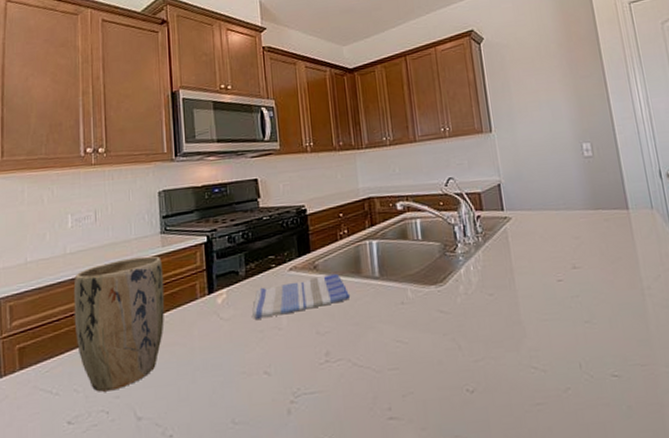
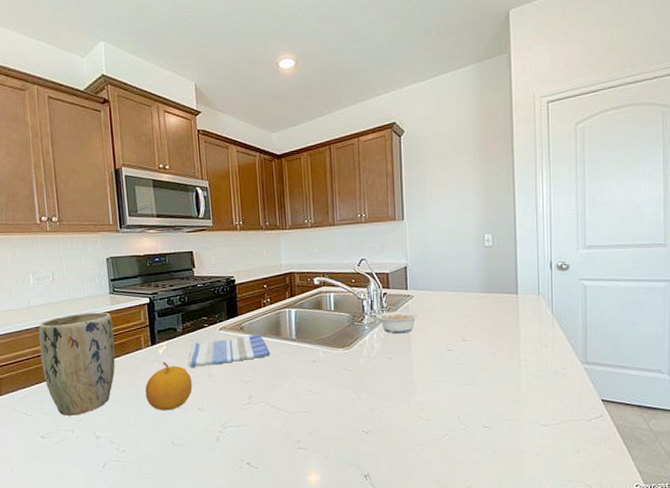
fruit: none [200,313,258,378] -> present [145,361,193,411]
legume: none [464,236,519,264] -> present [371,310,418,334]

